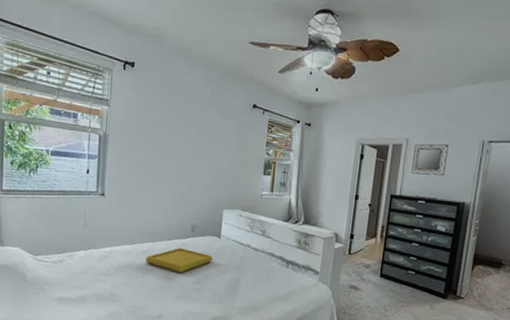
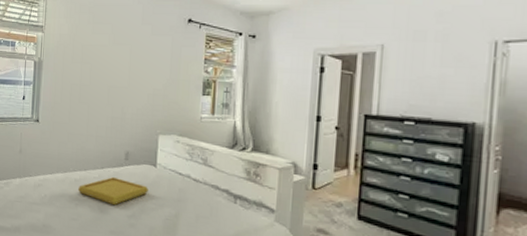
home mirror: present [411,144,449,176] -> none [391,49,443,90]

